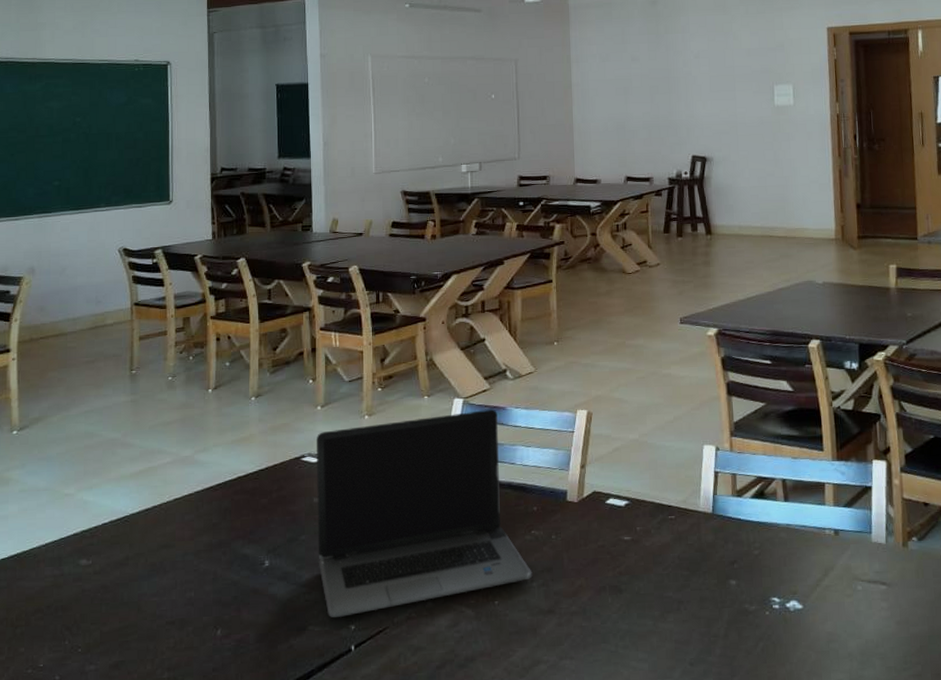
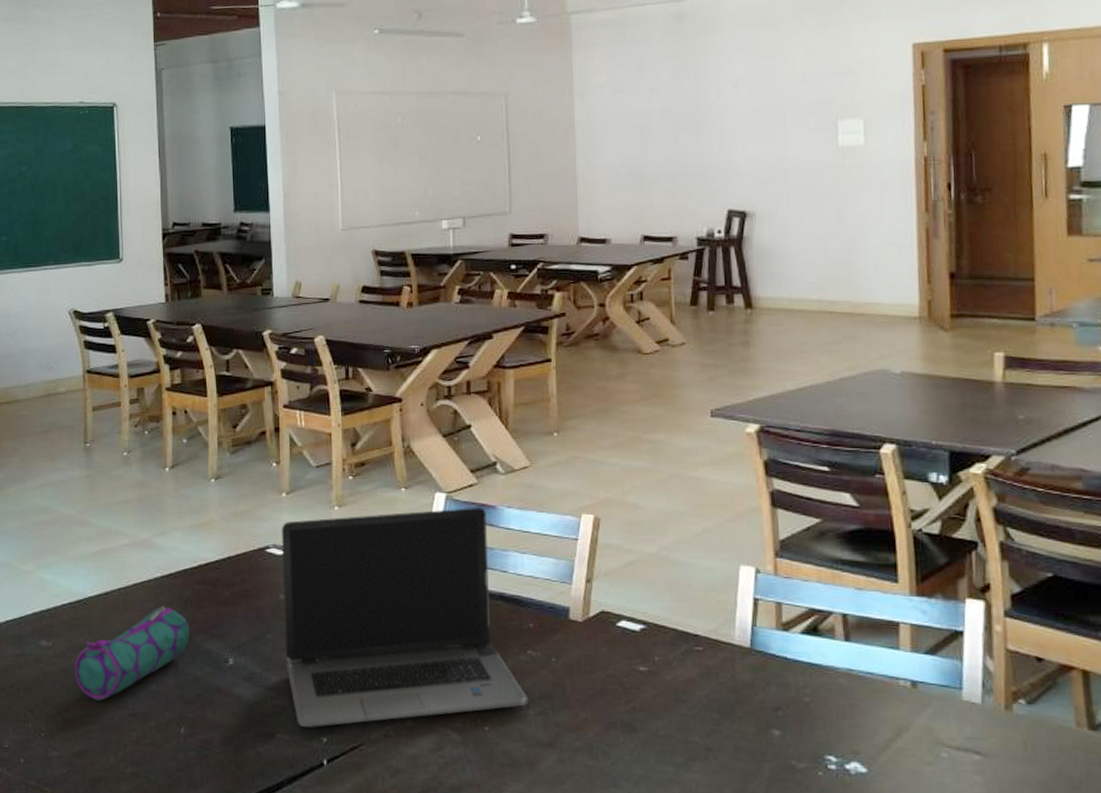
pencil case: none [113,516,229,612] -> present [74,605,190,701]

